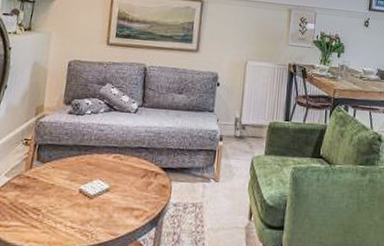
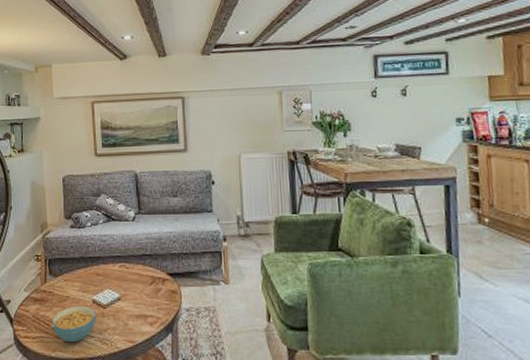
cereal bowl: none [31,194,82,233] -> present [52,305,97,343]

